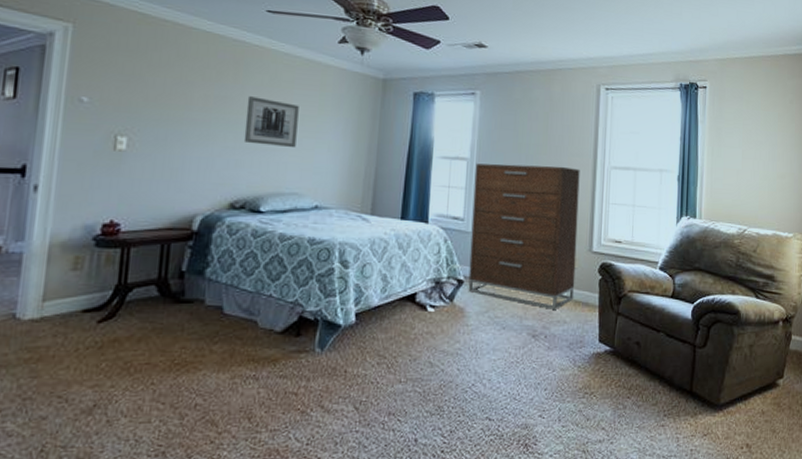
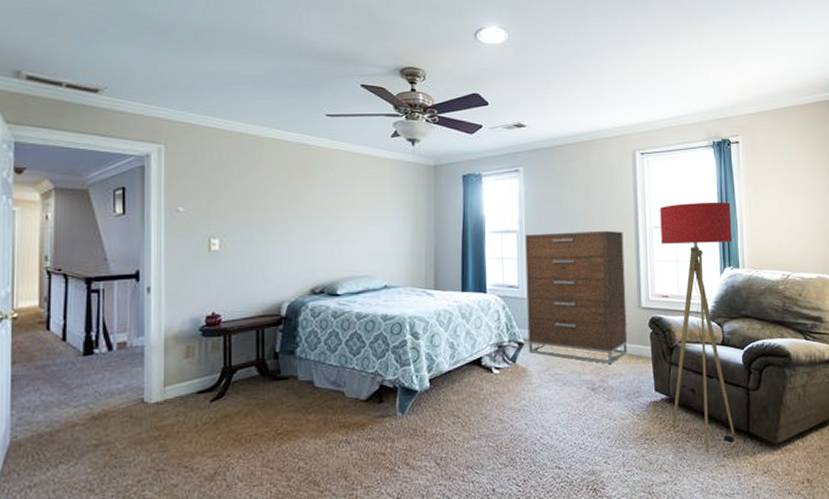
wall art: present [243,96,299,148] -> none [317,193,363,236]
floor lamp: none [613,145,693,412] -> present [660,201,735,454]

